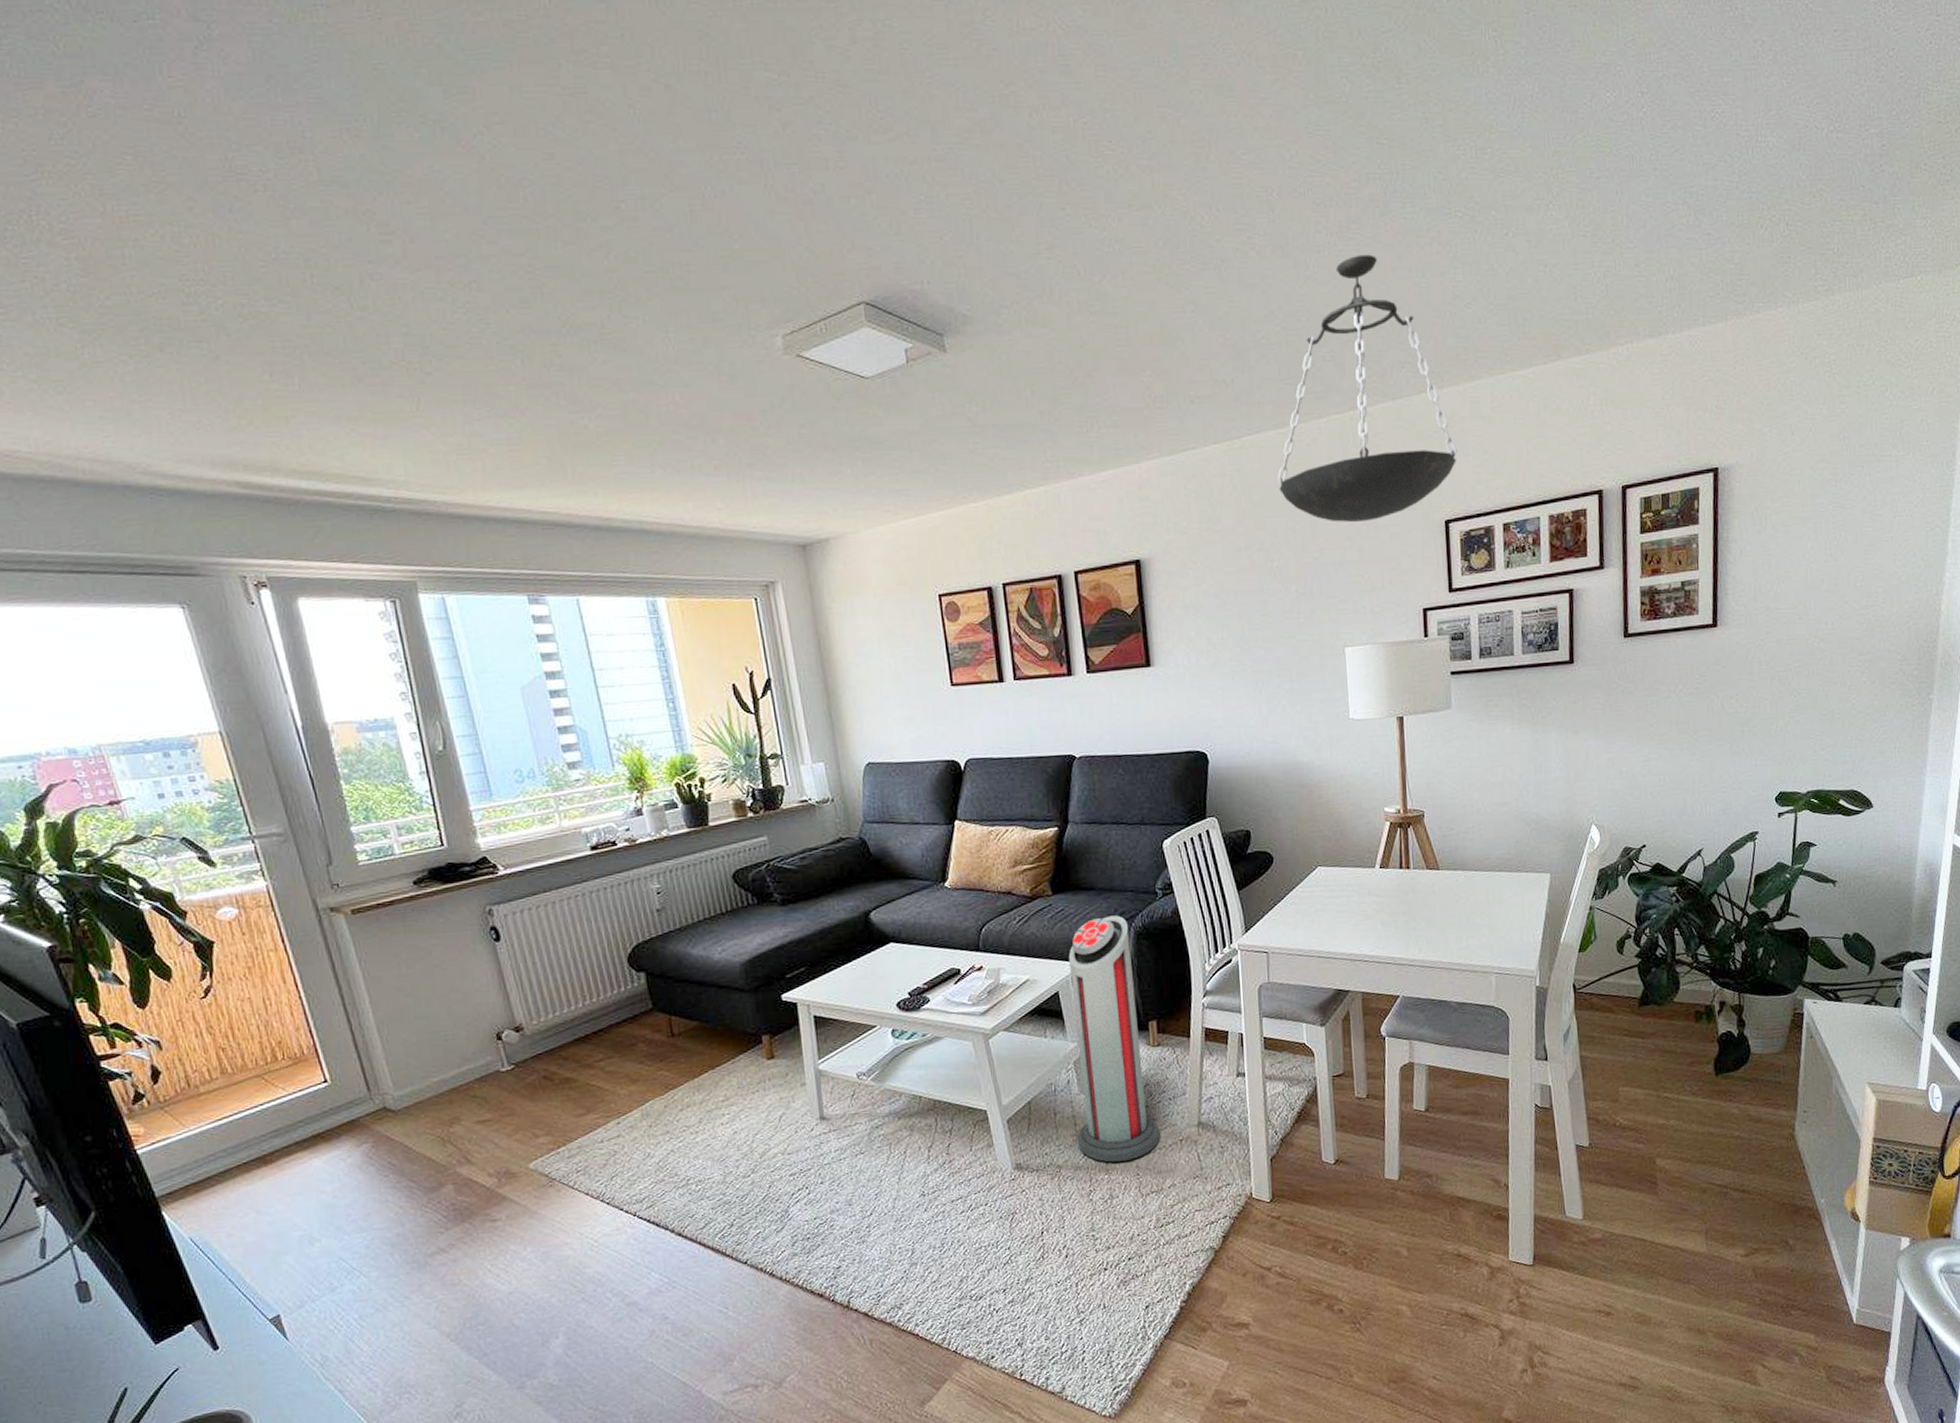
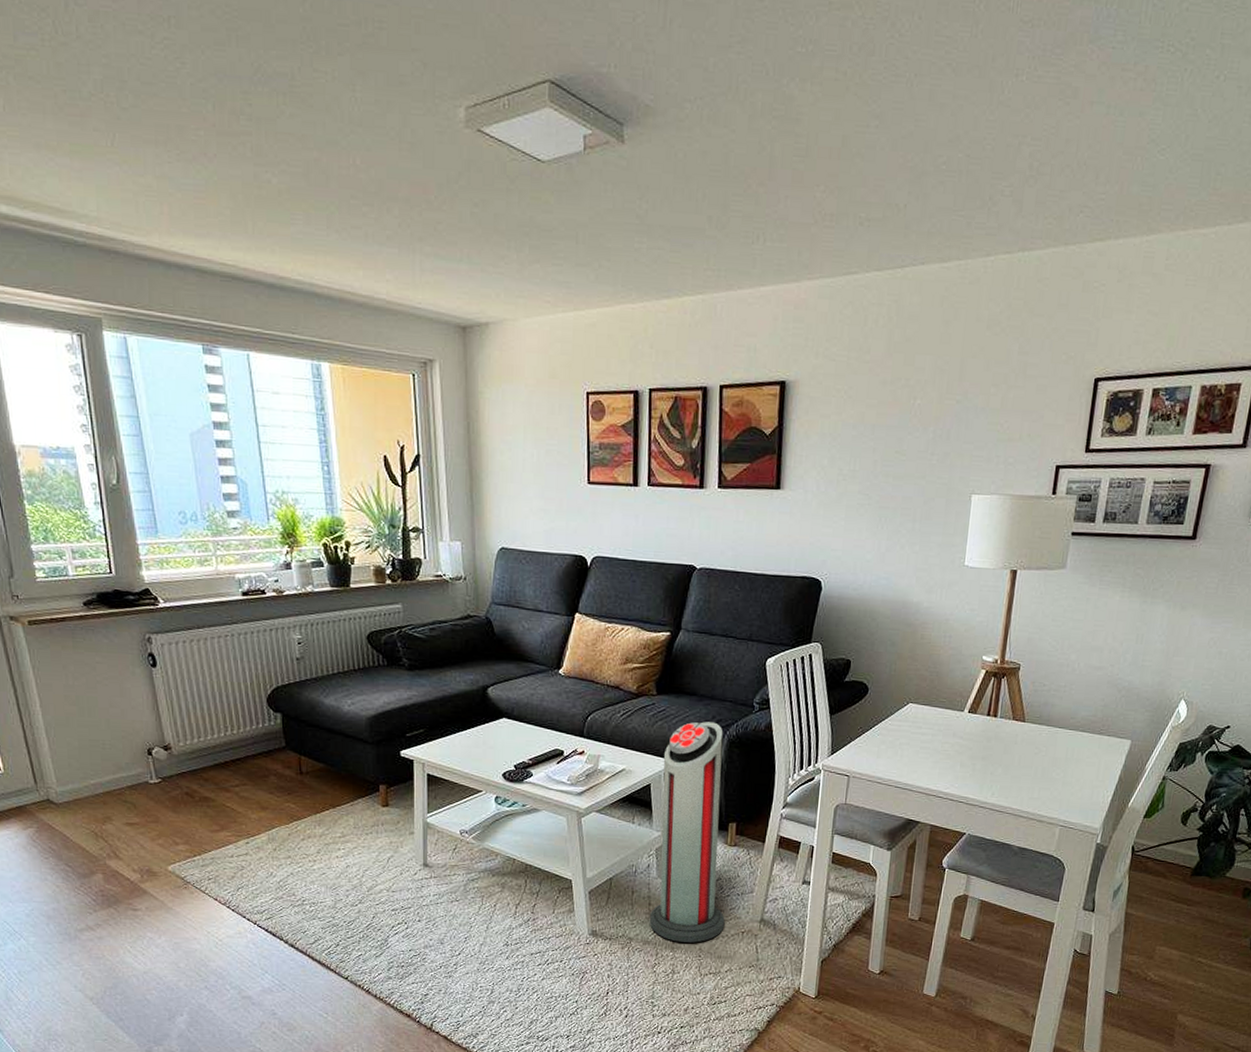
pendant lamp: present [1277,254,1457,523] -> none [933,83,1122,370]

